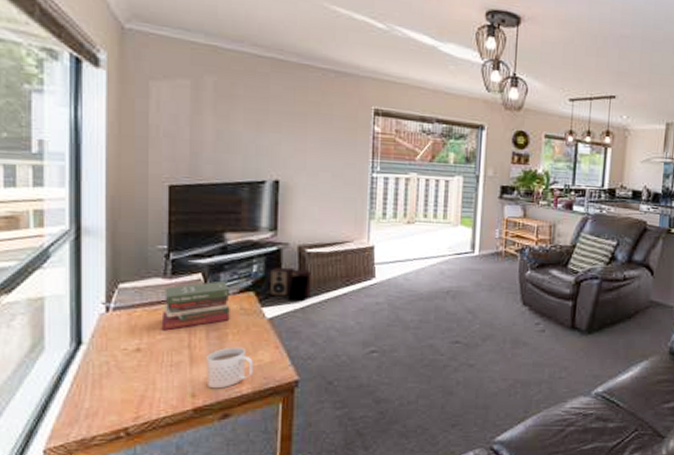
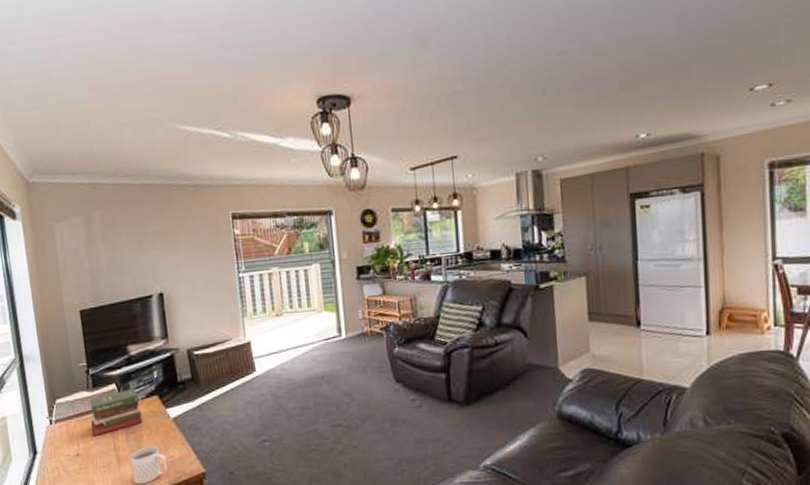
speaker: present [259,267,311,302] -> none [162,370,204,401]

